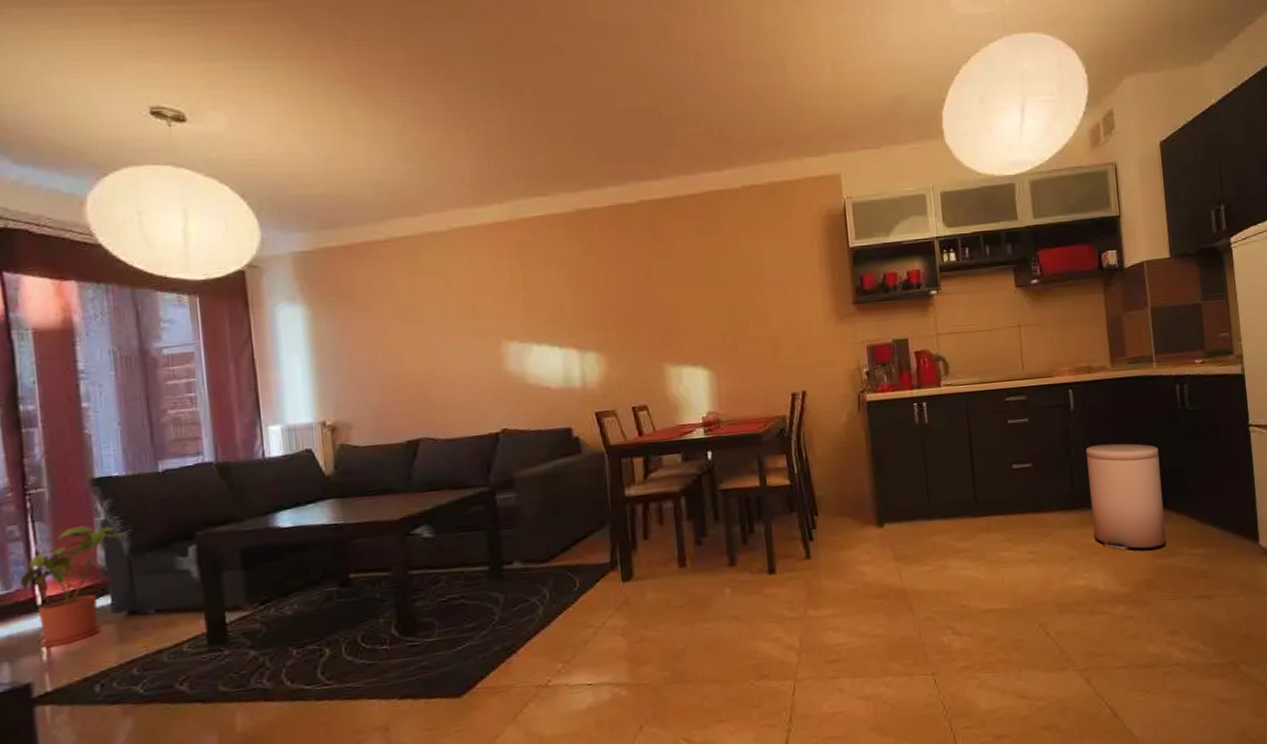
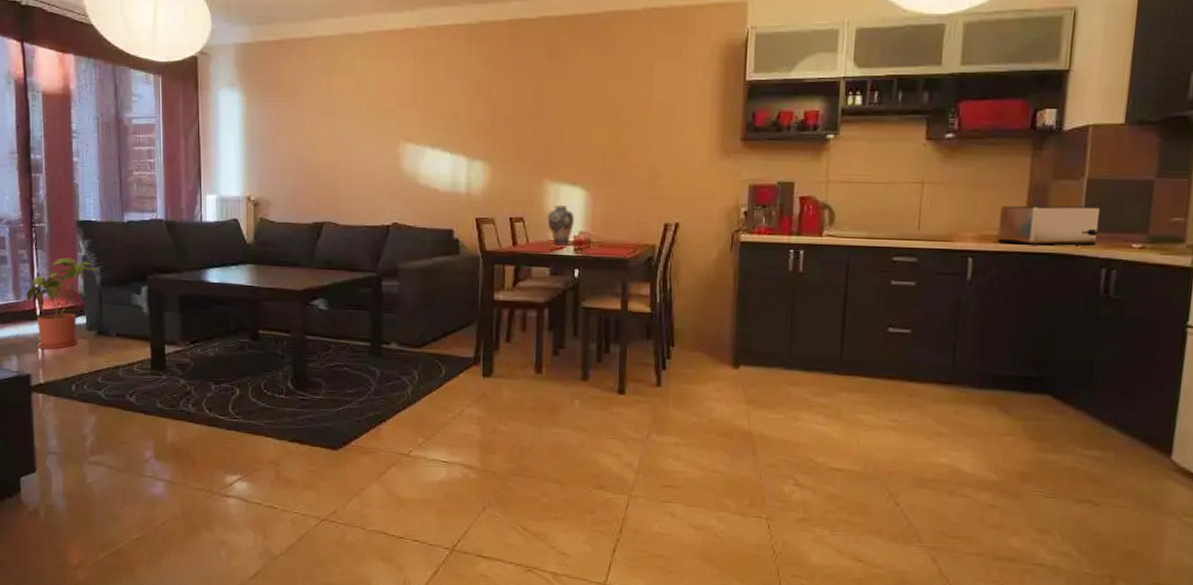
vase: none [672,388,701,430] -> present [547,205,574,246]
pedal bin: present [1085,443,1167,551] -> none [969,321,1065,443]
toaster: none [1086,331,1168,374] -> present [997,205,1101,247]

